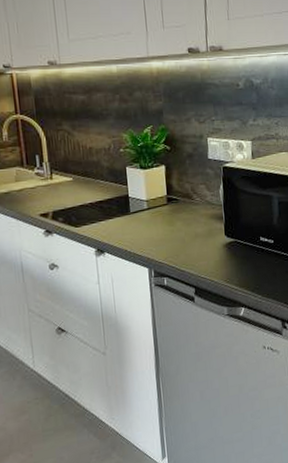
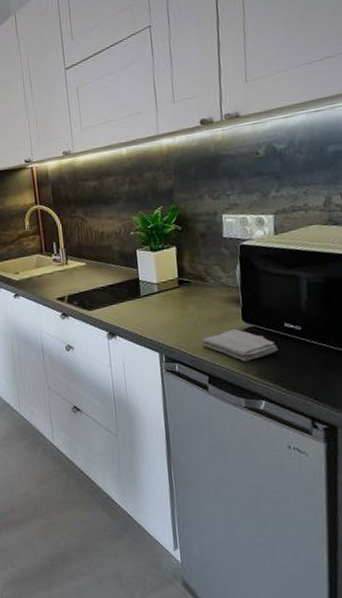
washcloth: none [188,244,255,274] -> present [201,329,278,362]

